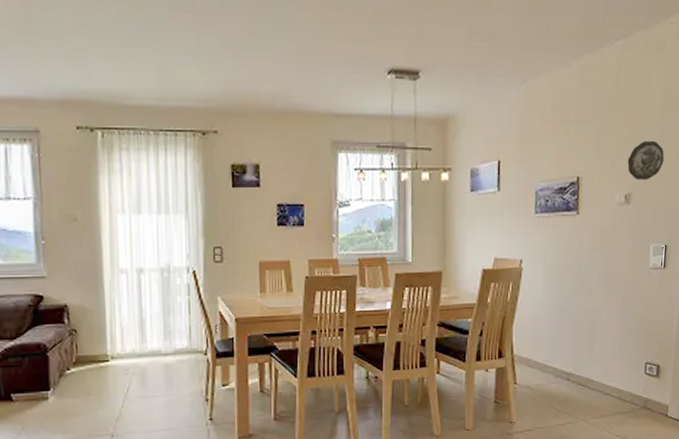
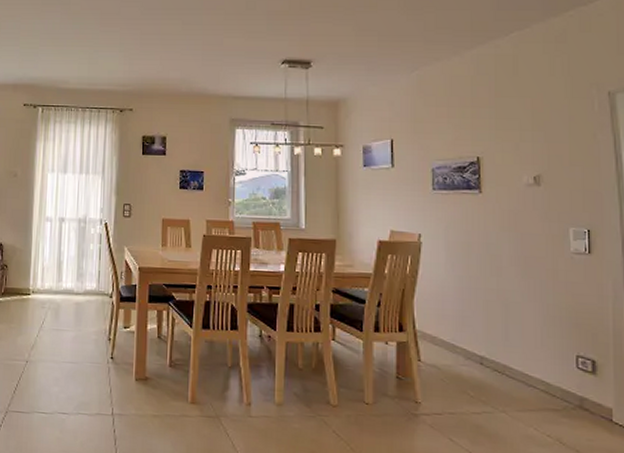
decorative plate: present [627,140,665,181] -> none [533,124,577,163]

